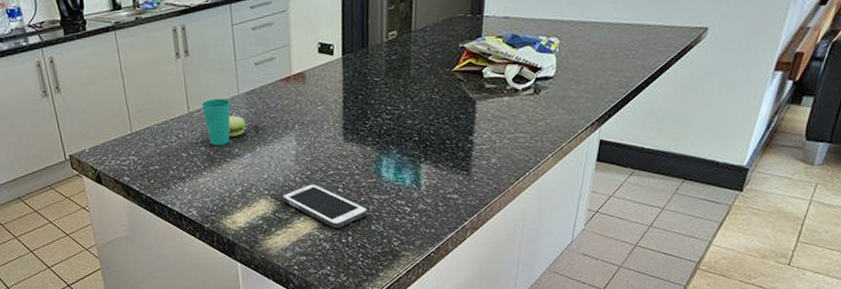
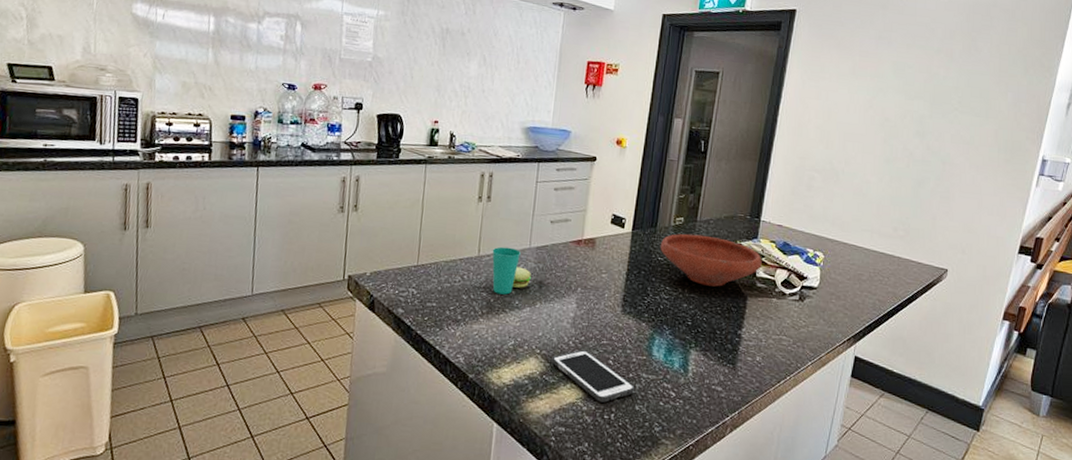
bowl: none [374,44,489,98] -> present [660,233,762,287]

